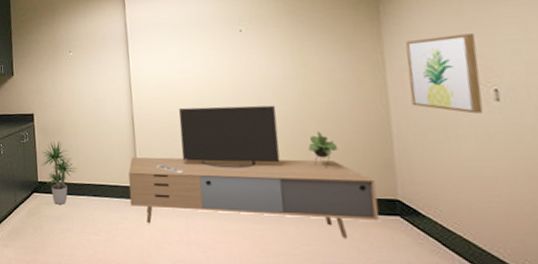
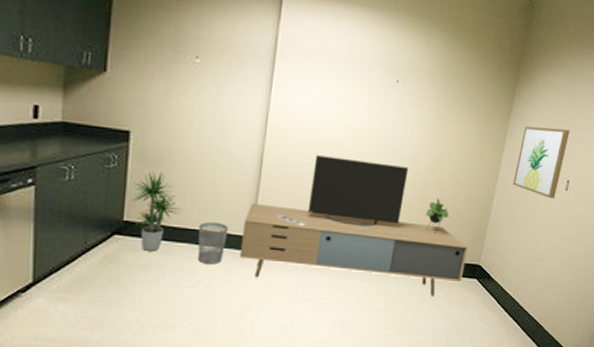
wastebasket: none [92,176,117,213] -> present [197,221,228,265]

